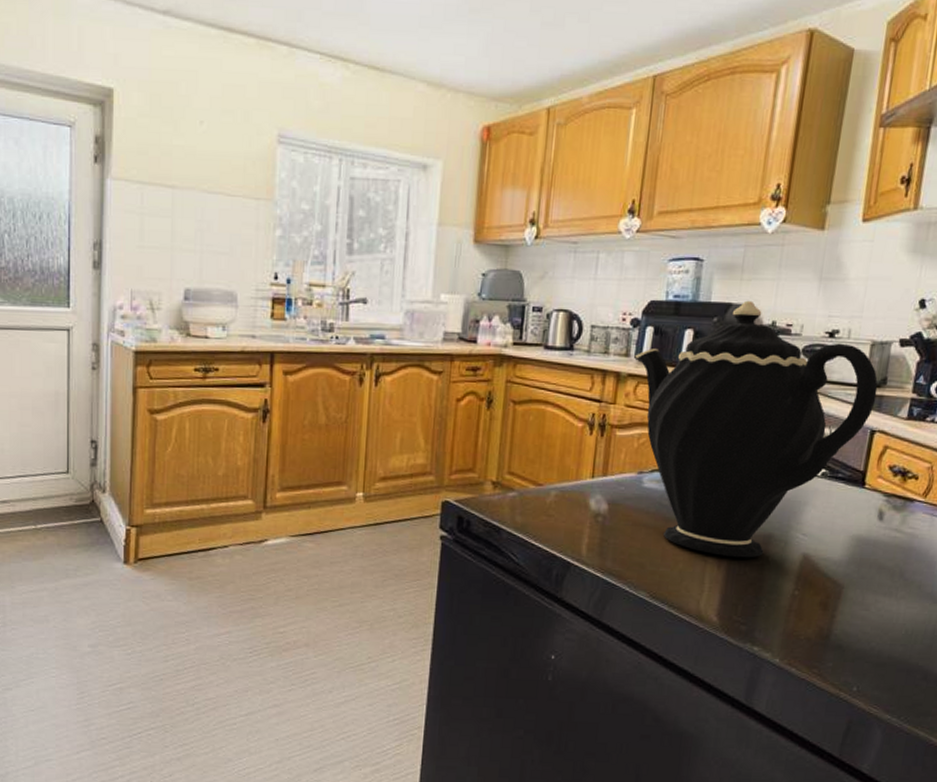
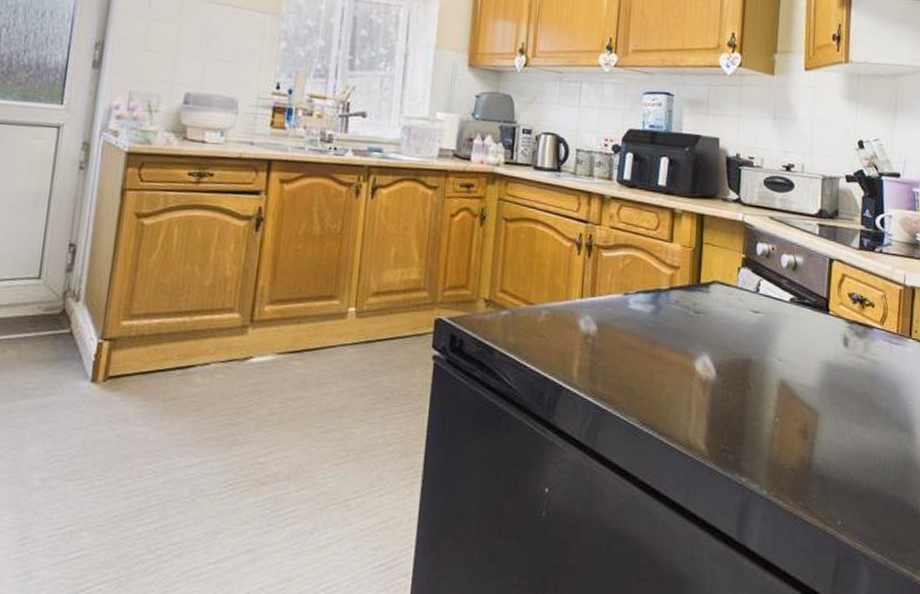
teapot: present [634,300,878,558] -> none [617,133,832,383]

